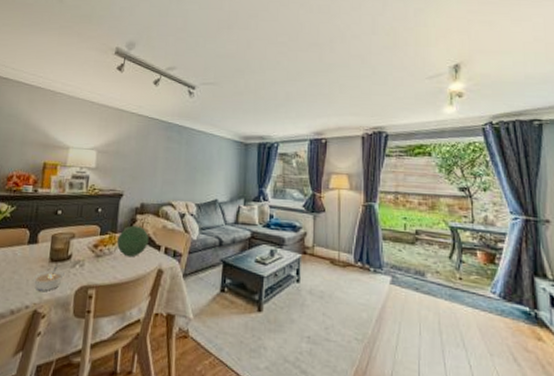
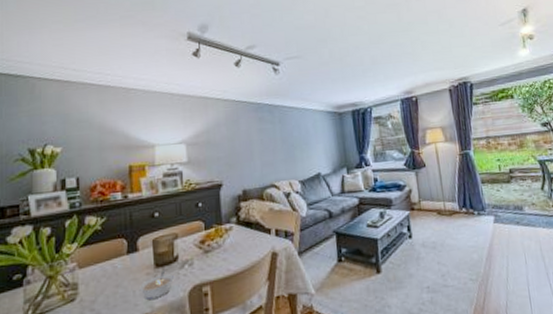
decorative orb: present [117,225,149,256] -> none [225,213,258,246]

